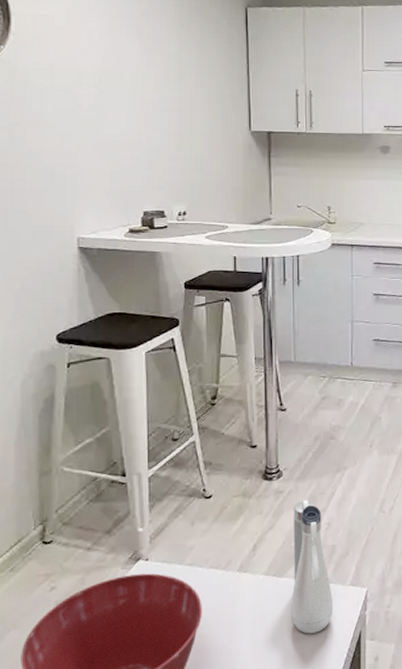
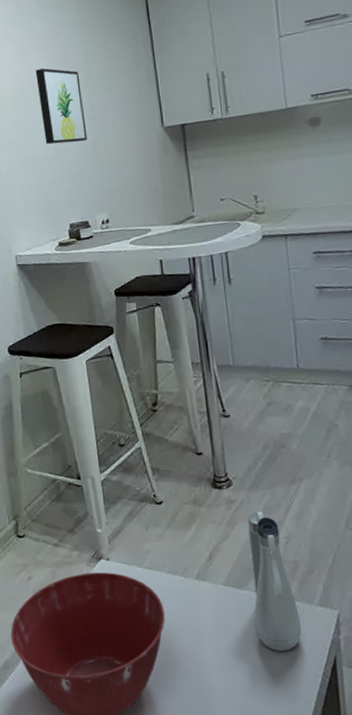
wall art: none [123,51,172,132] -> present [35,68,88,145]

